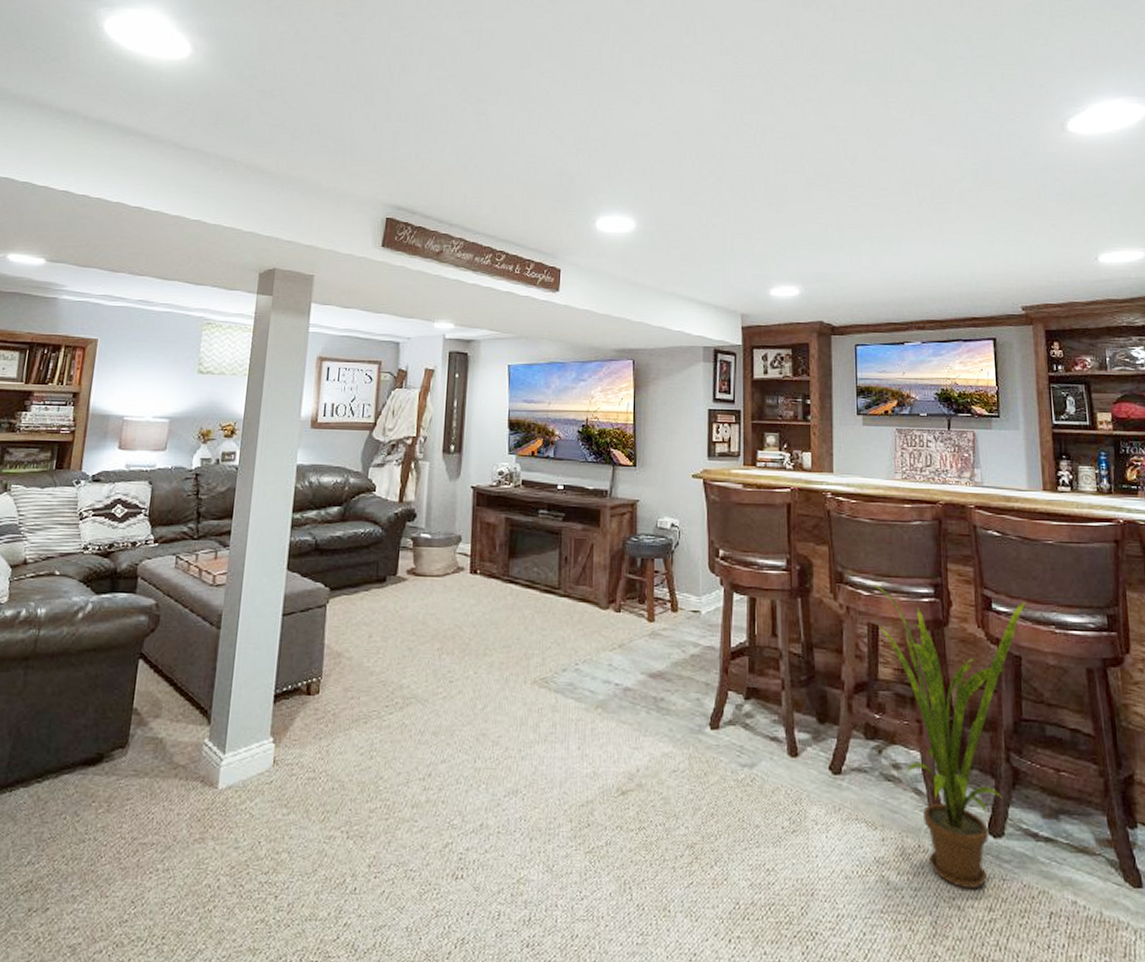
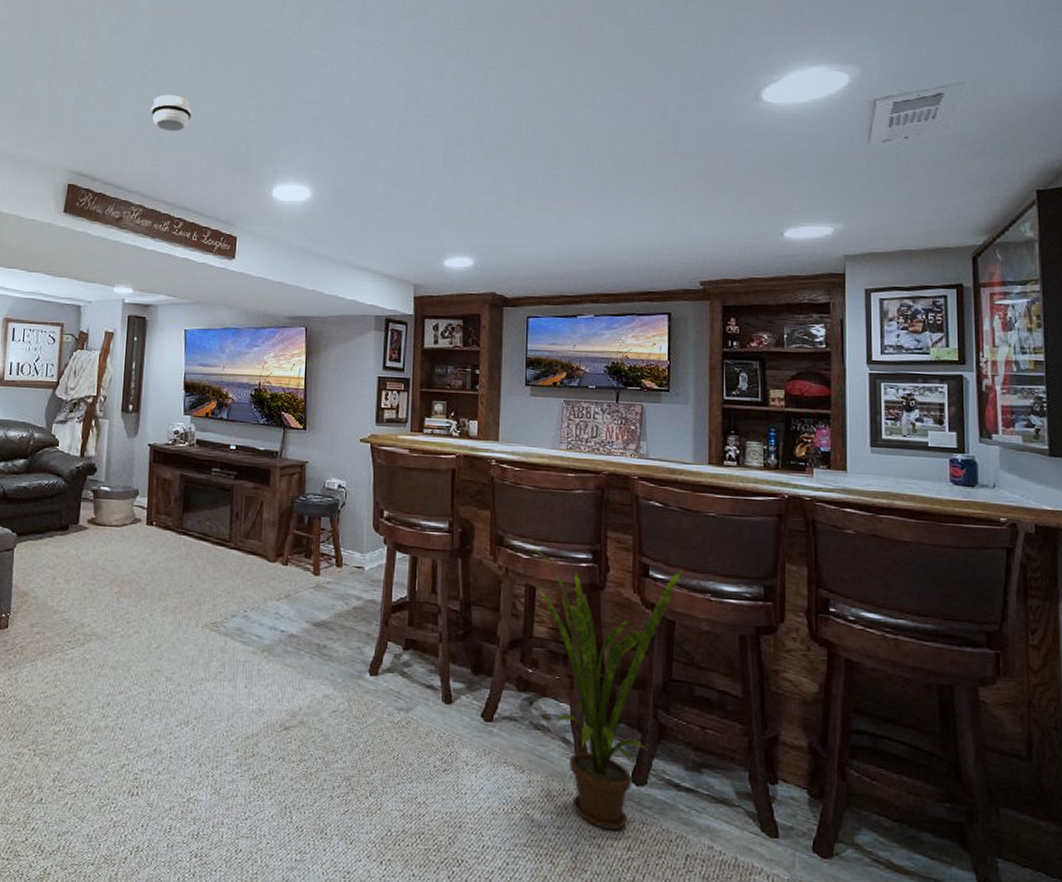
smoke detector: none [471,127,514,165] -> present [150,94,192,132]

